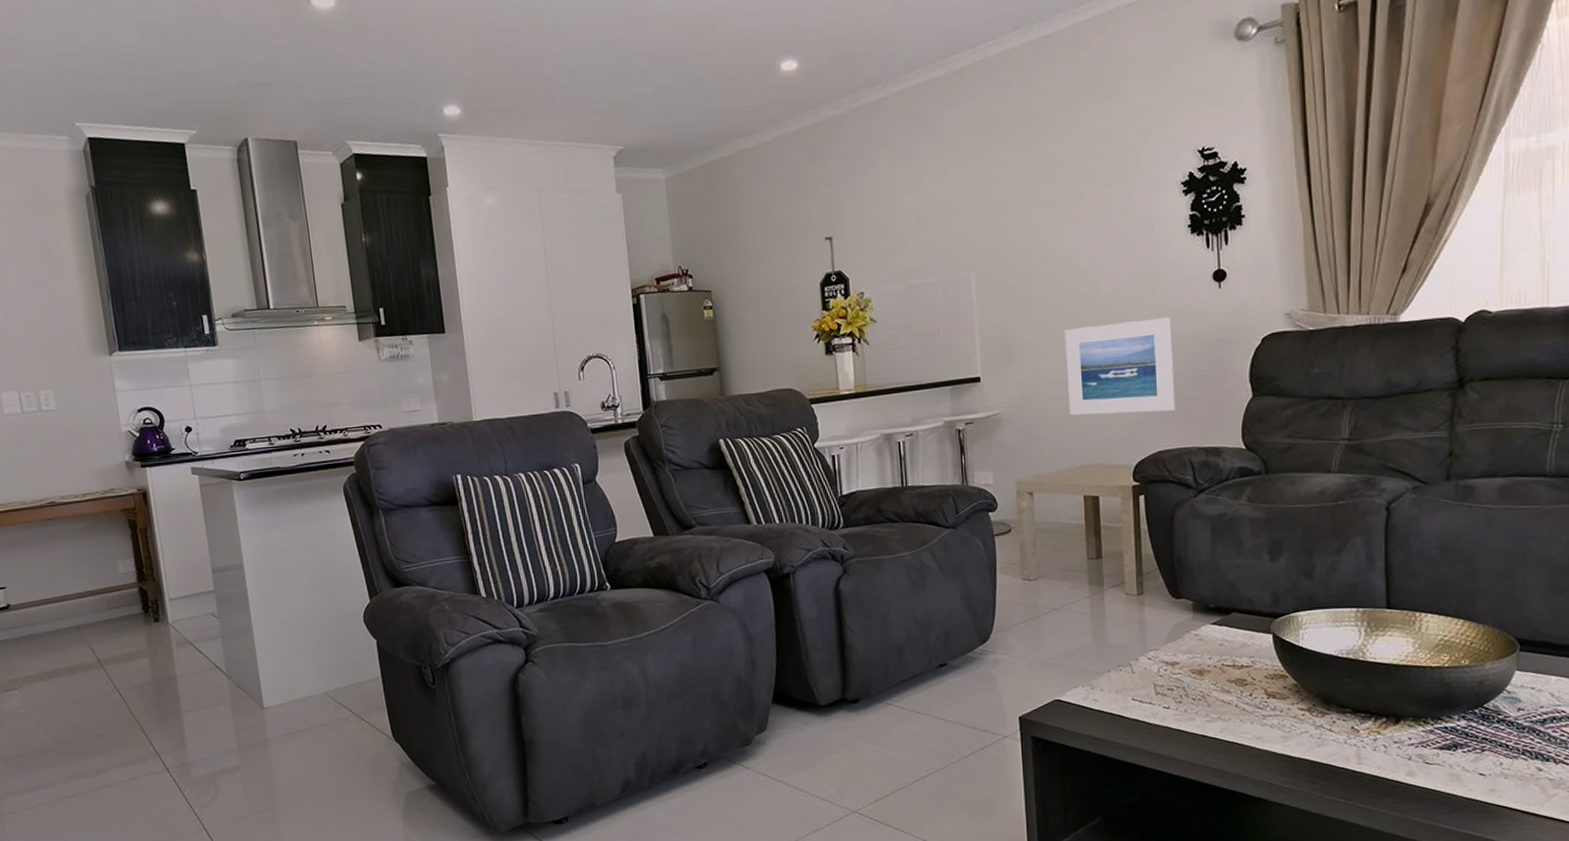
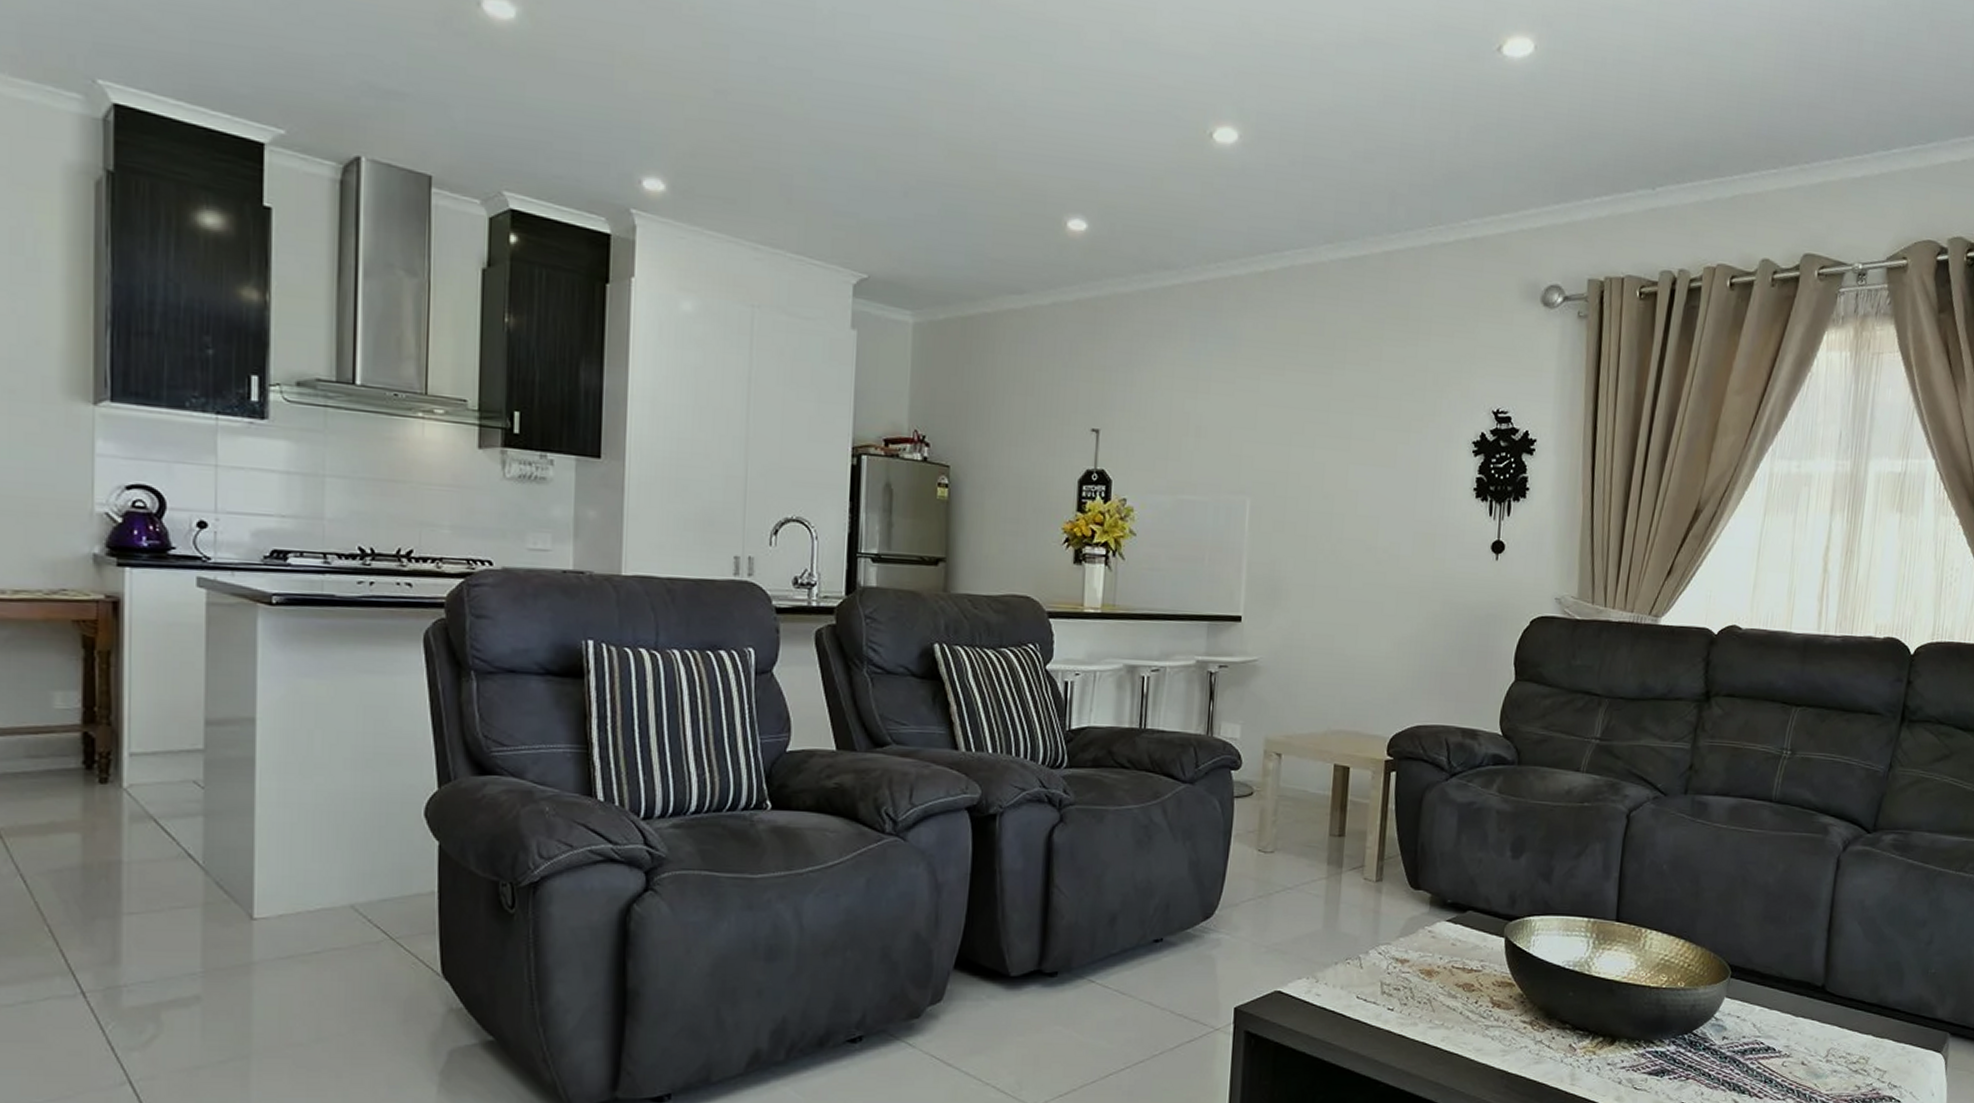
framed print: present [1064,317,1176,416] -> none [1330,578,1445,685]

